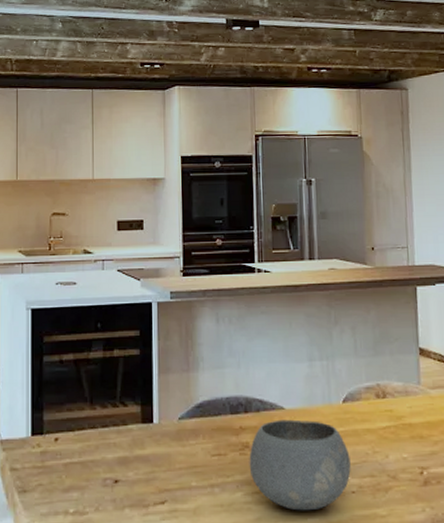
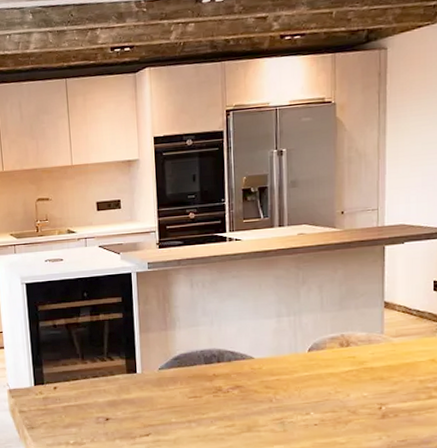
bowl: present [249,419,351,511] -> none [221,367,314,440]

